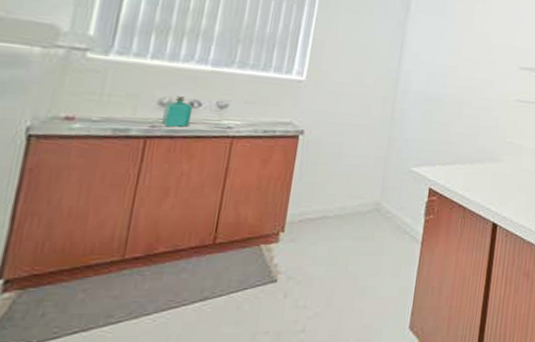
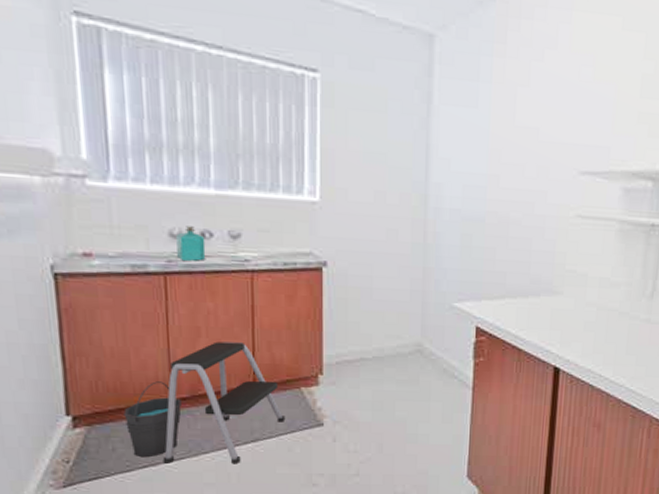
bucket: none [64,241,134,323] -> present [123,381,182,458]
step stool: none [97,201,240,328] -> present [163,341,286,464]

